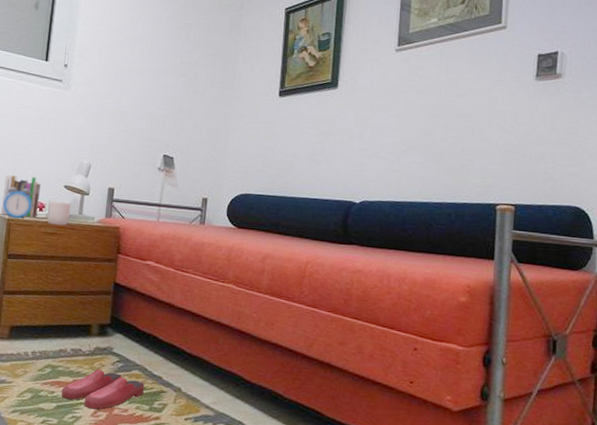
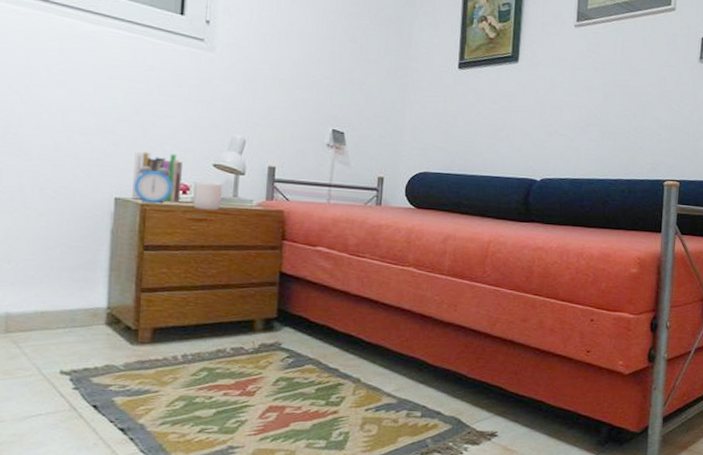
slippers: present [61,368,145,410] -> none [221,367,320,411]

